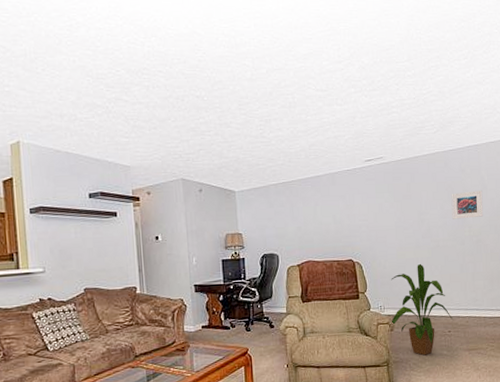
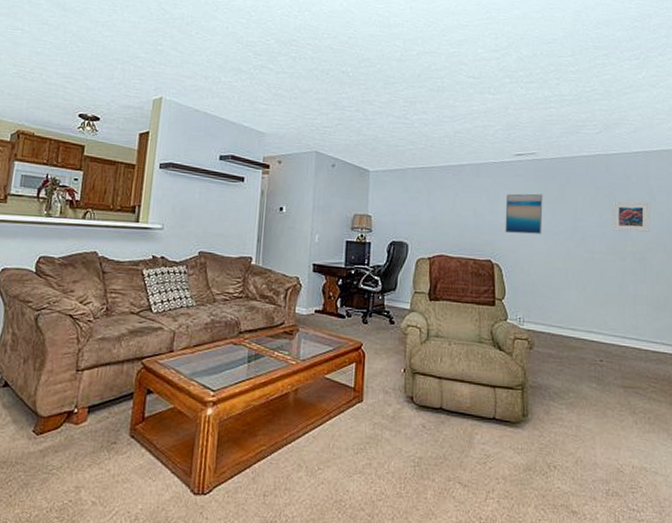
wall art: none [360,194,394,234] -> present [505,193,543,235]
house plant: present [390,263,454,356] -> none [529,275,607,385]

